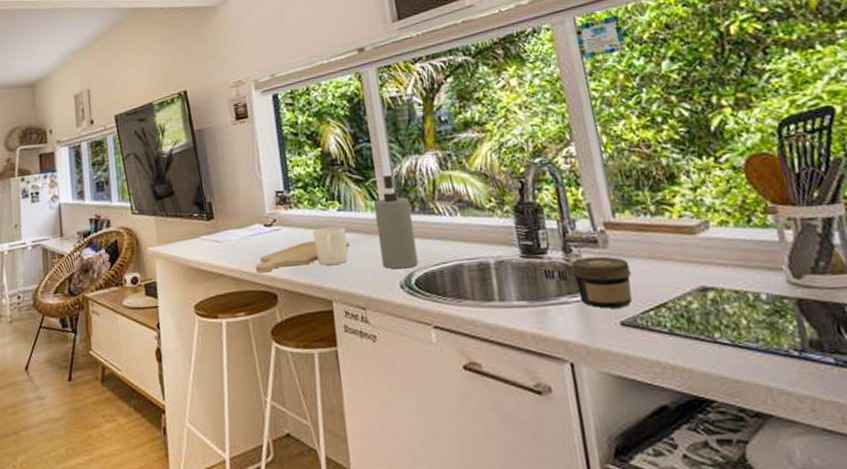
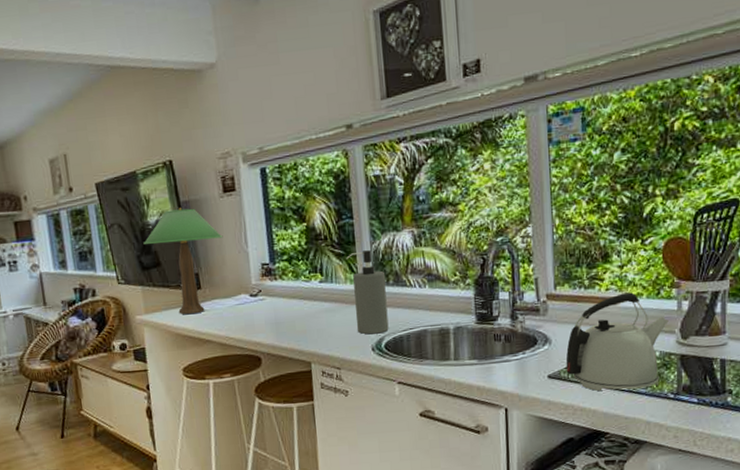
table lamp: none [157,136,236,247] -> present [143,208,223,315]
chopping board: present [255,241,350,273] -> none [240,310,329,339]
mug: present [313,226,348,265] -> none [296,296,327,331]
jar: present [571,256,633,309] -> none [515,322,562,365]
kettle: none [639,219,775,345] -> present [565,292,669,392]

